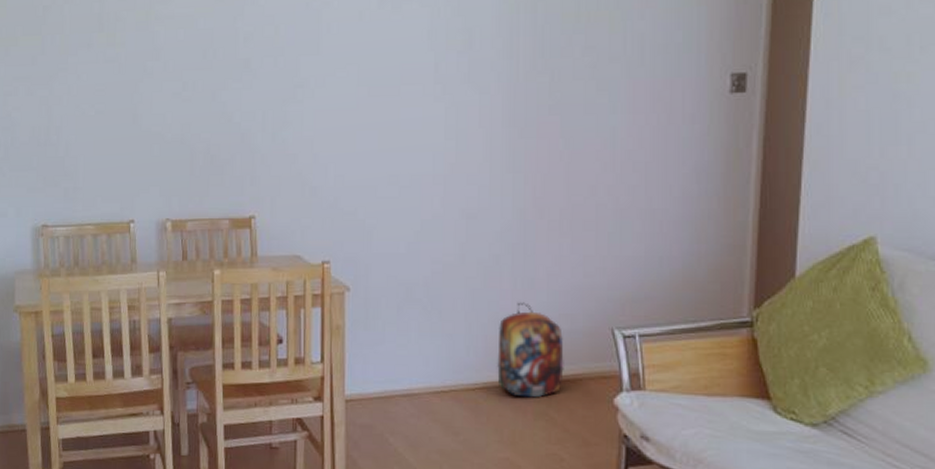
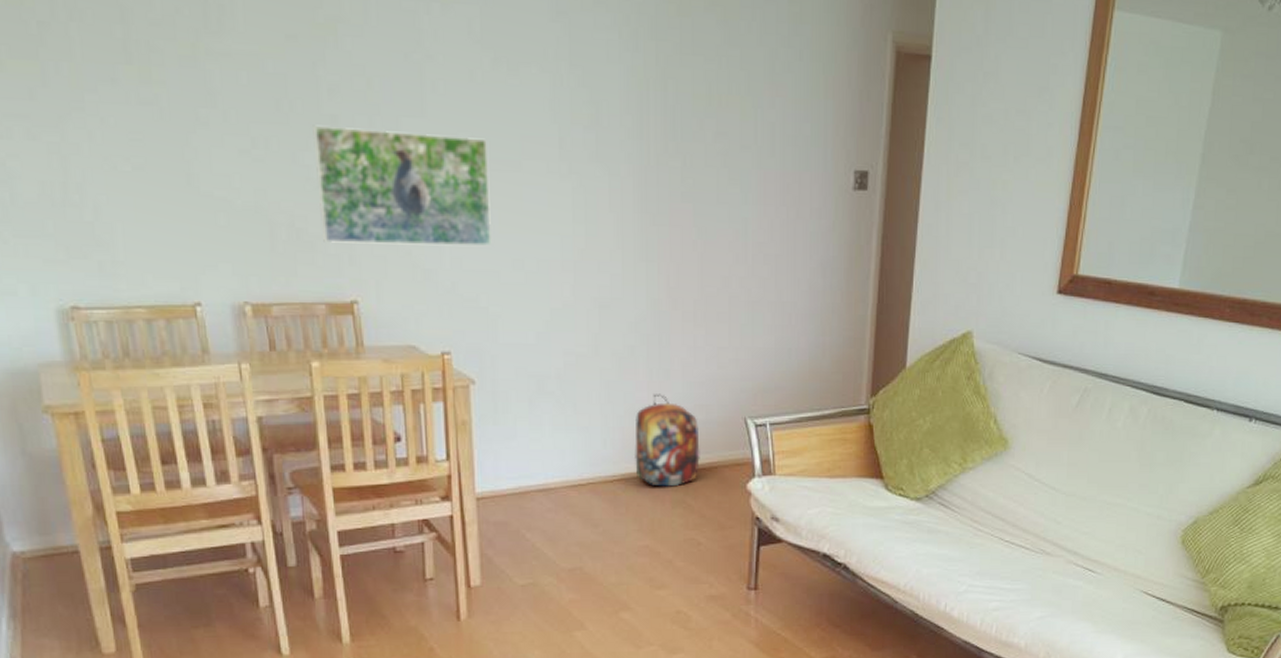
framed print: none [229,67,372,168] -> present [313,125,493,246]

